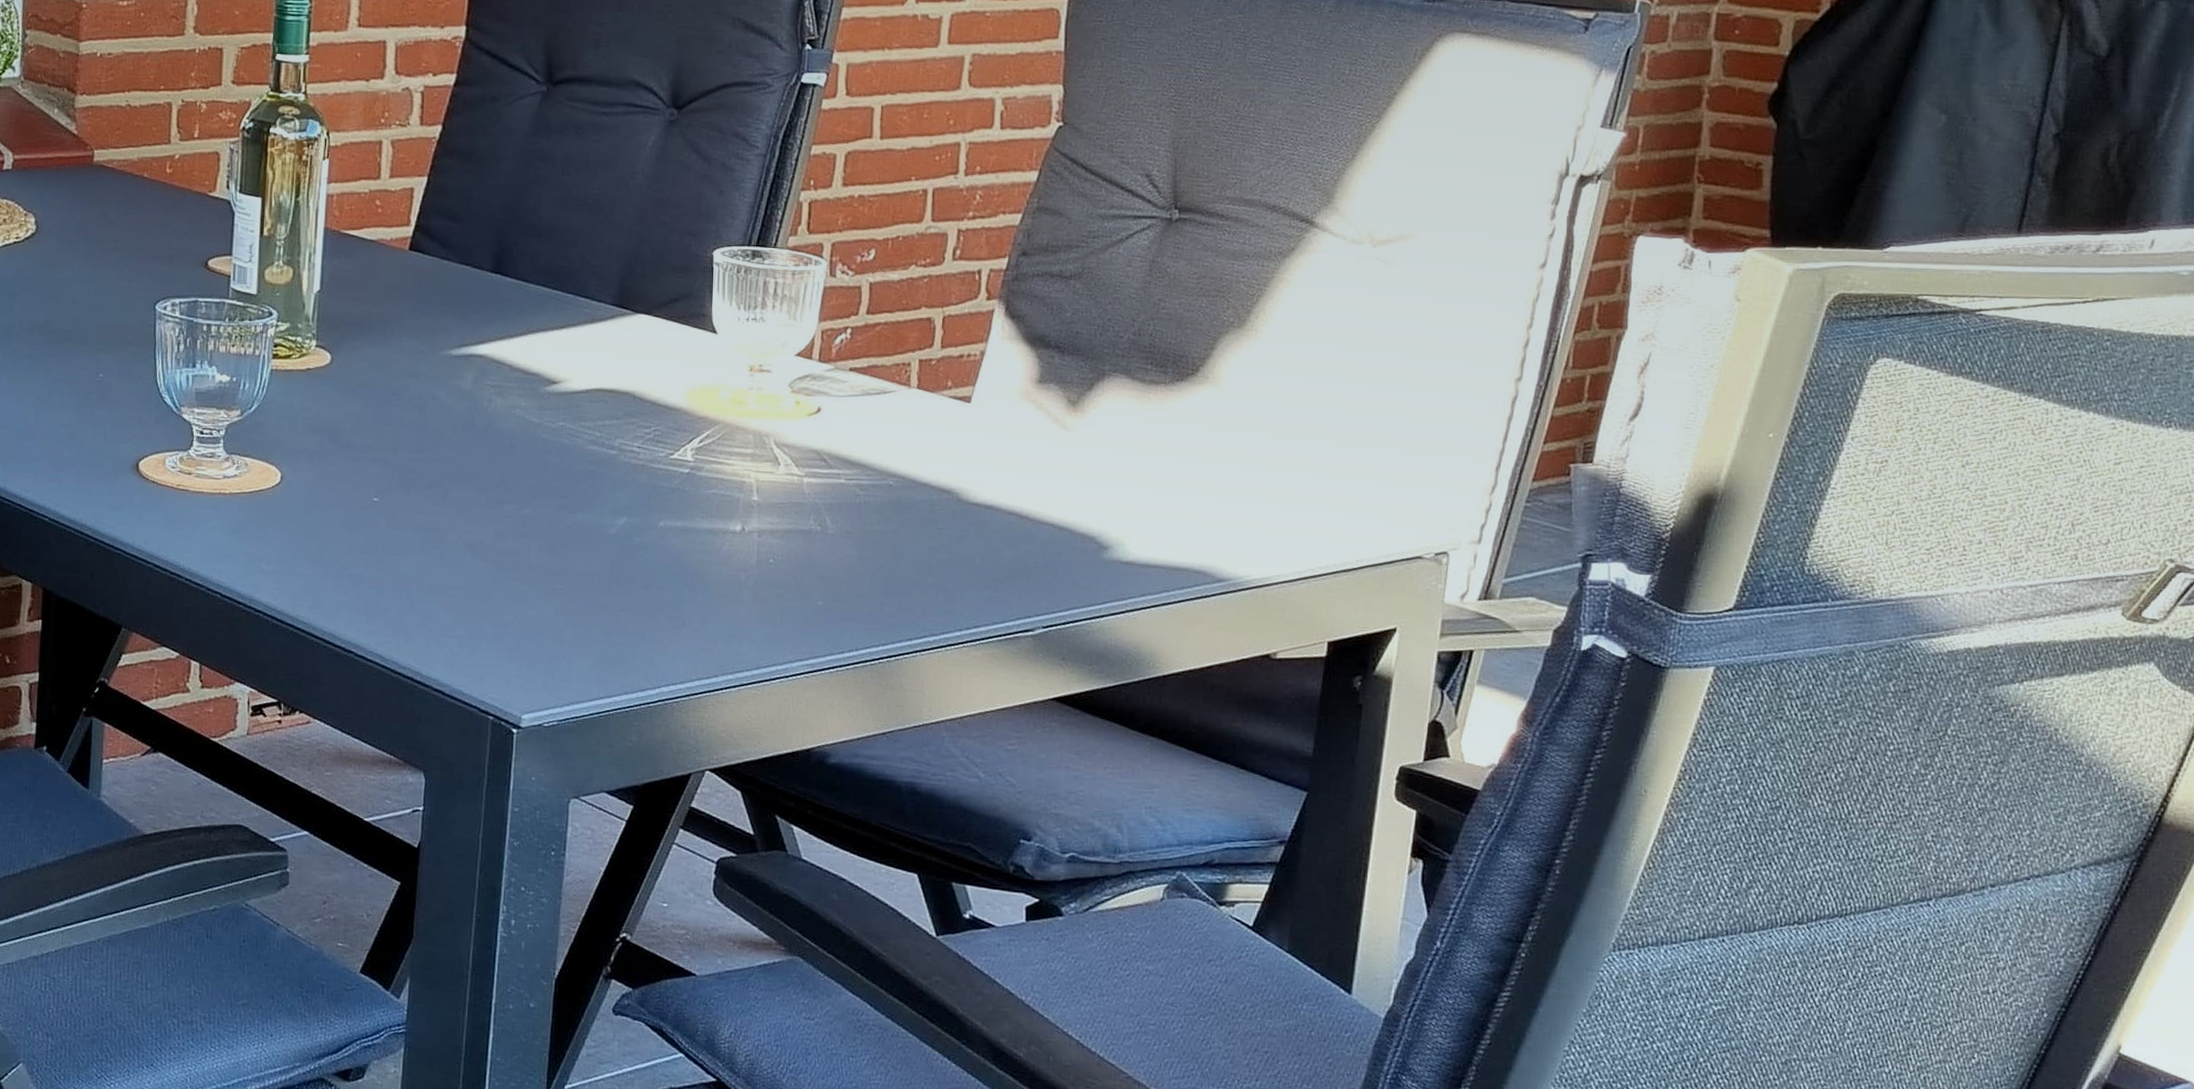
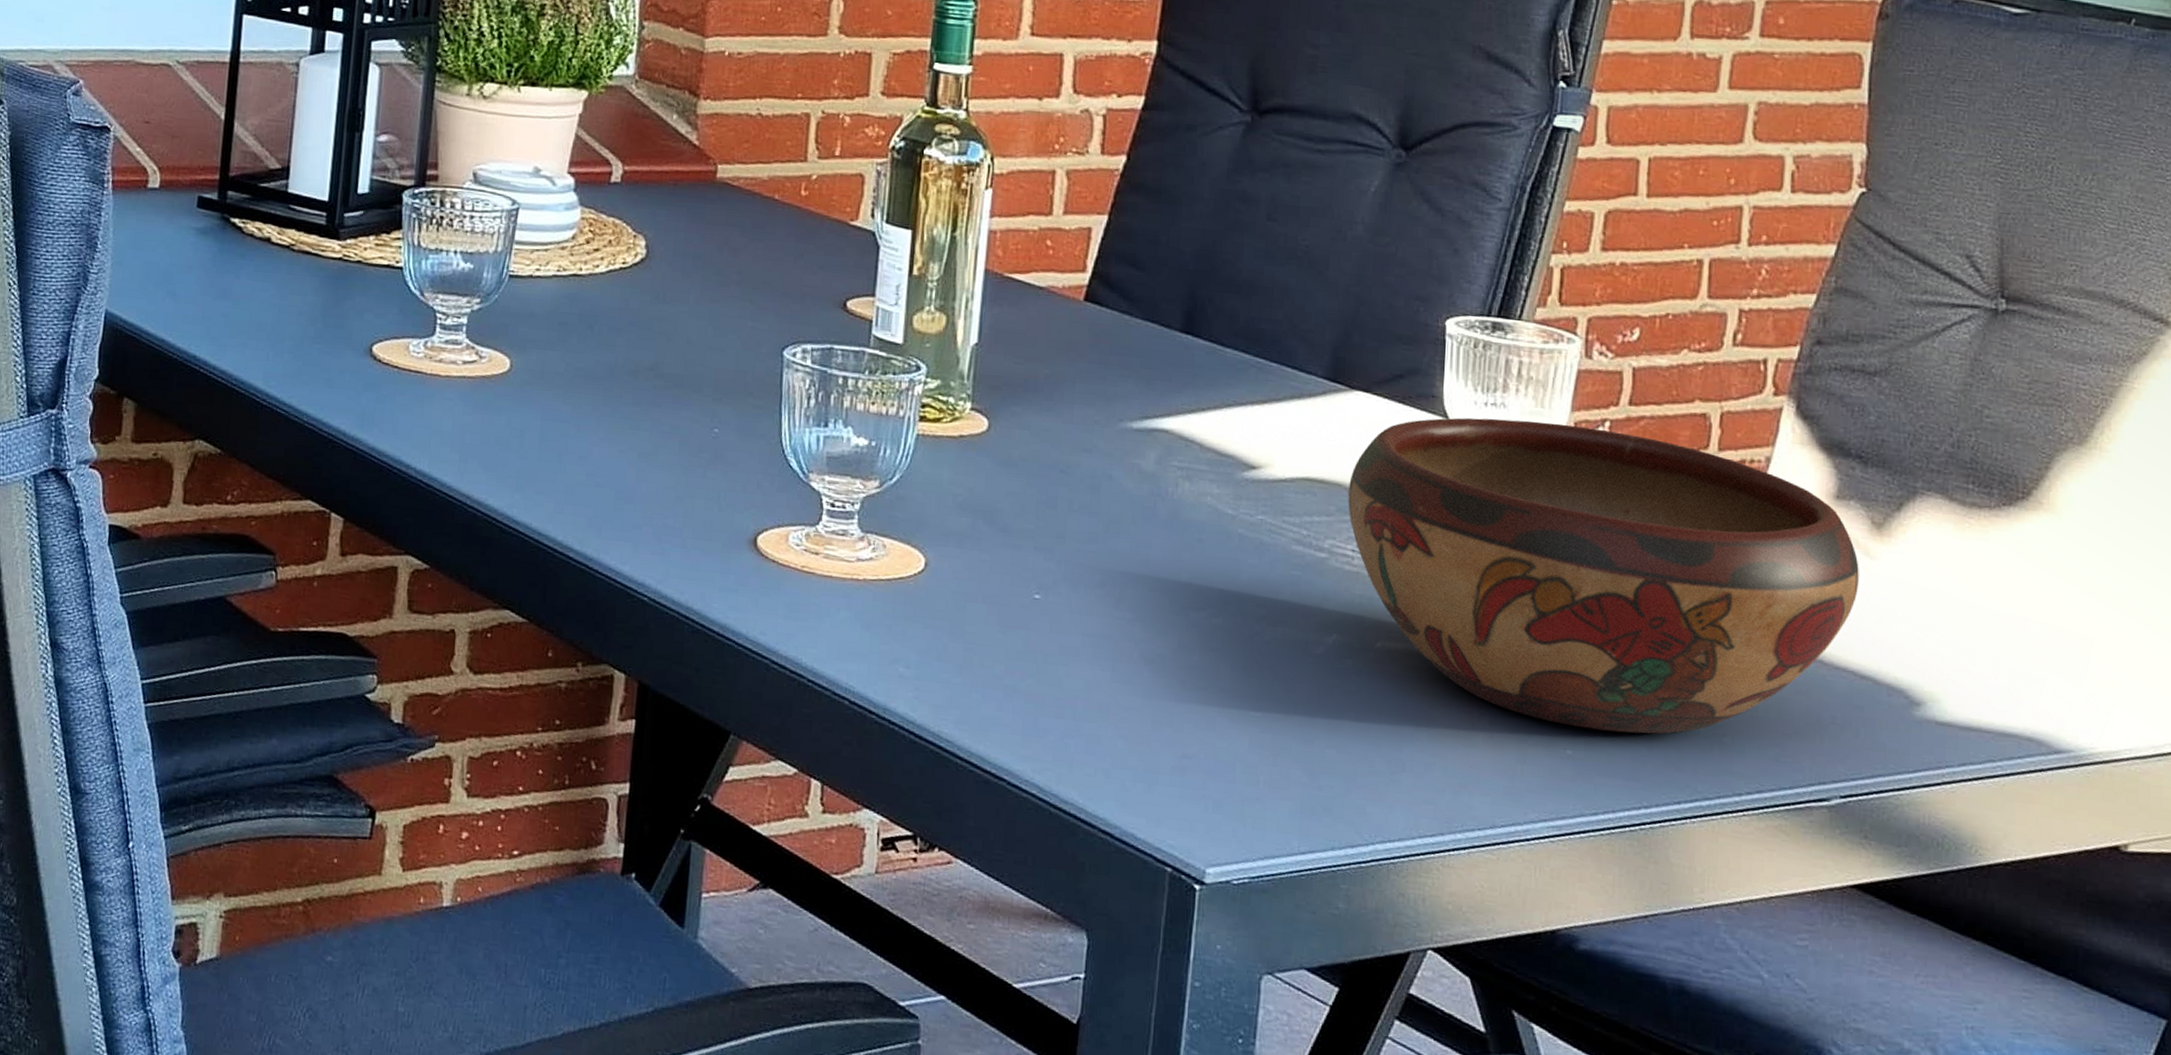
decorative bowl: none [634,331,1058,585] -> present [1348,418,1859,734]

